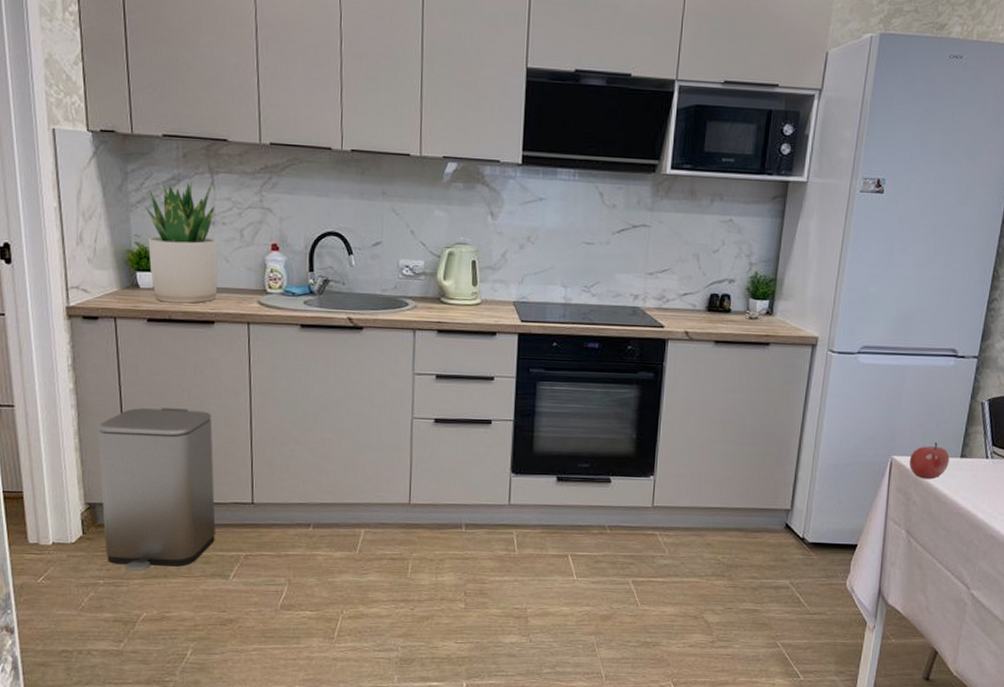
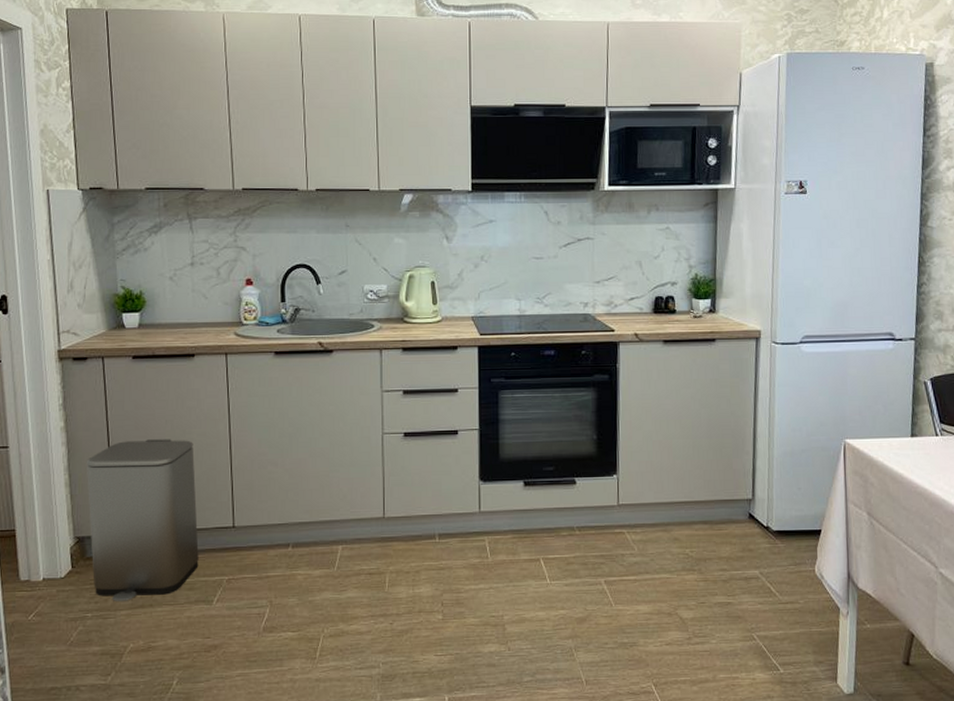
planter: present [145,180,219,304] -> none [130,225,198,340]
fruit: present [909,441,950,480] -> none [861,423,901,461]

